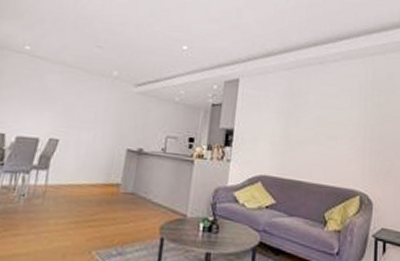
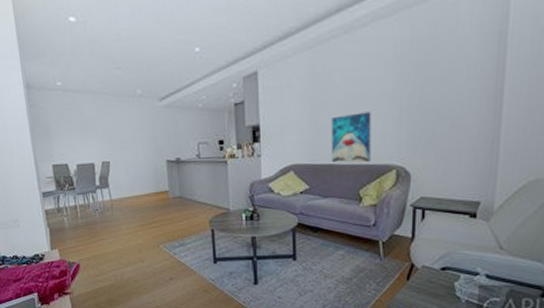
wall art: none [300,134,339,184] -> present [331,112,371,163]

